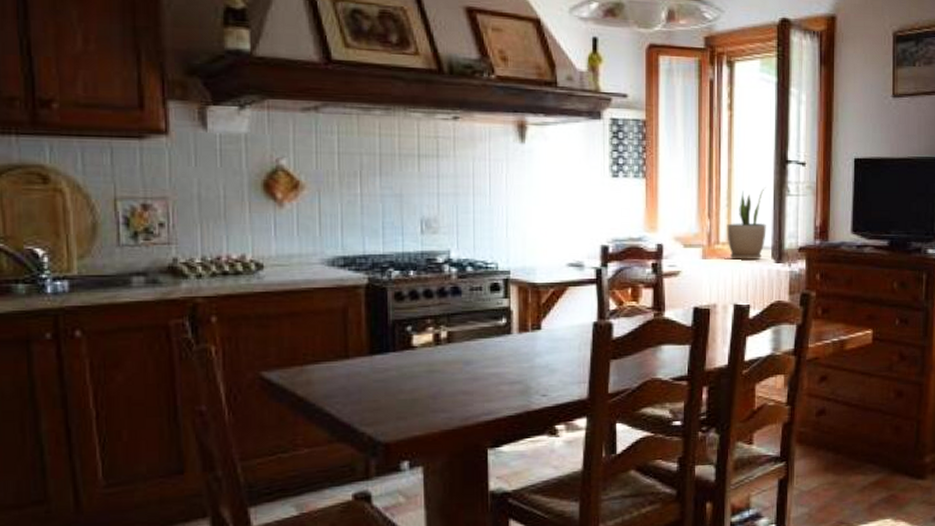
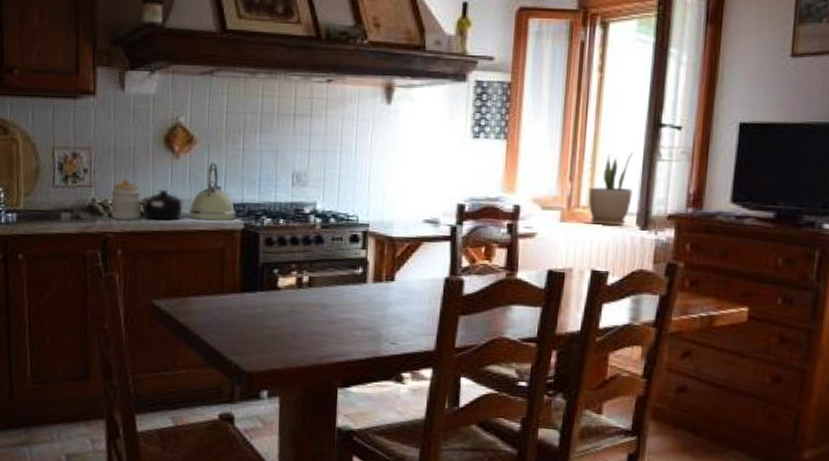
jar: none [198,233,240,282] -> present [111,178,142,221]
saucepan: none [242,244,292,281] -> present [144,190,183,222]
kettle: none [298,210,358,276] -> present [187,162,236,221]

